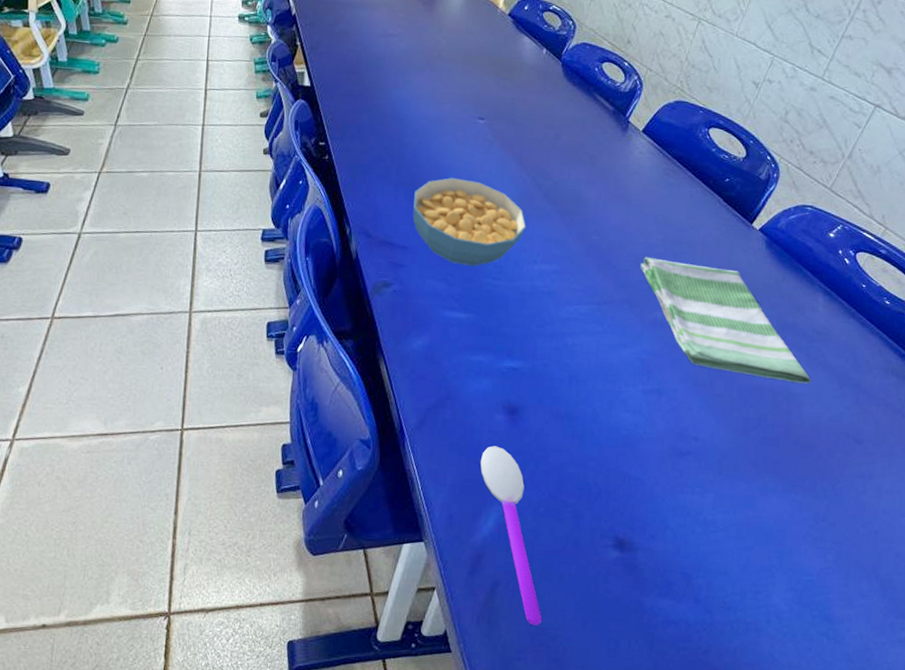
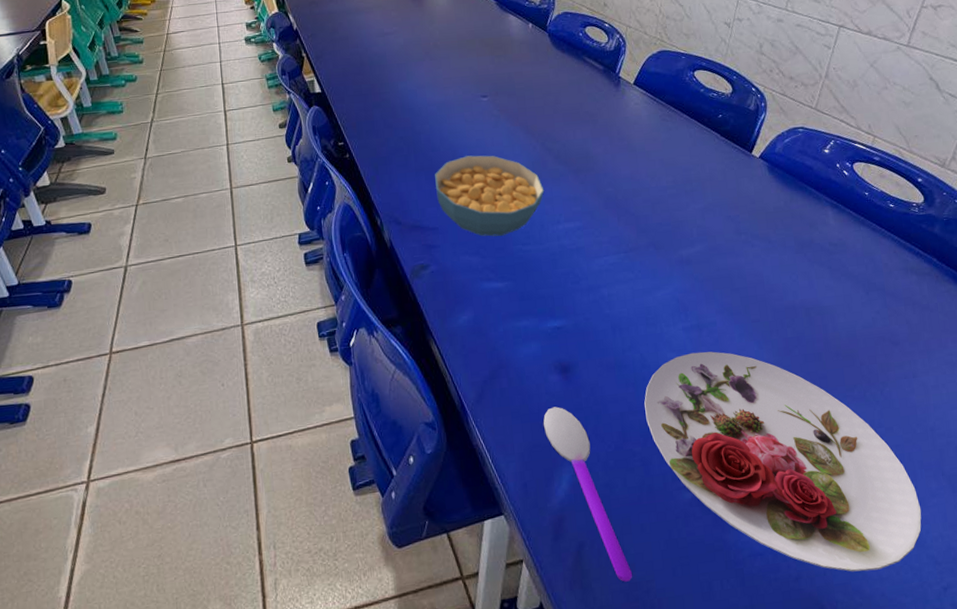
plate: none [586,416,847,657] -> present [644,351,922,572]
dish towel: present [640,256,812,384] -> none [657,199,839,297]

